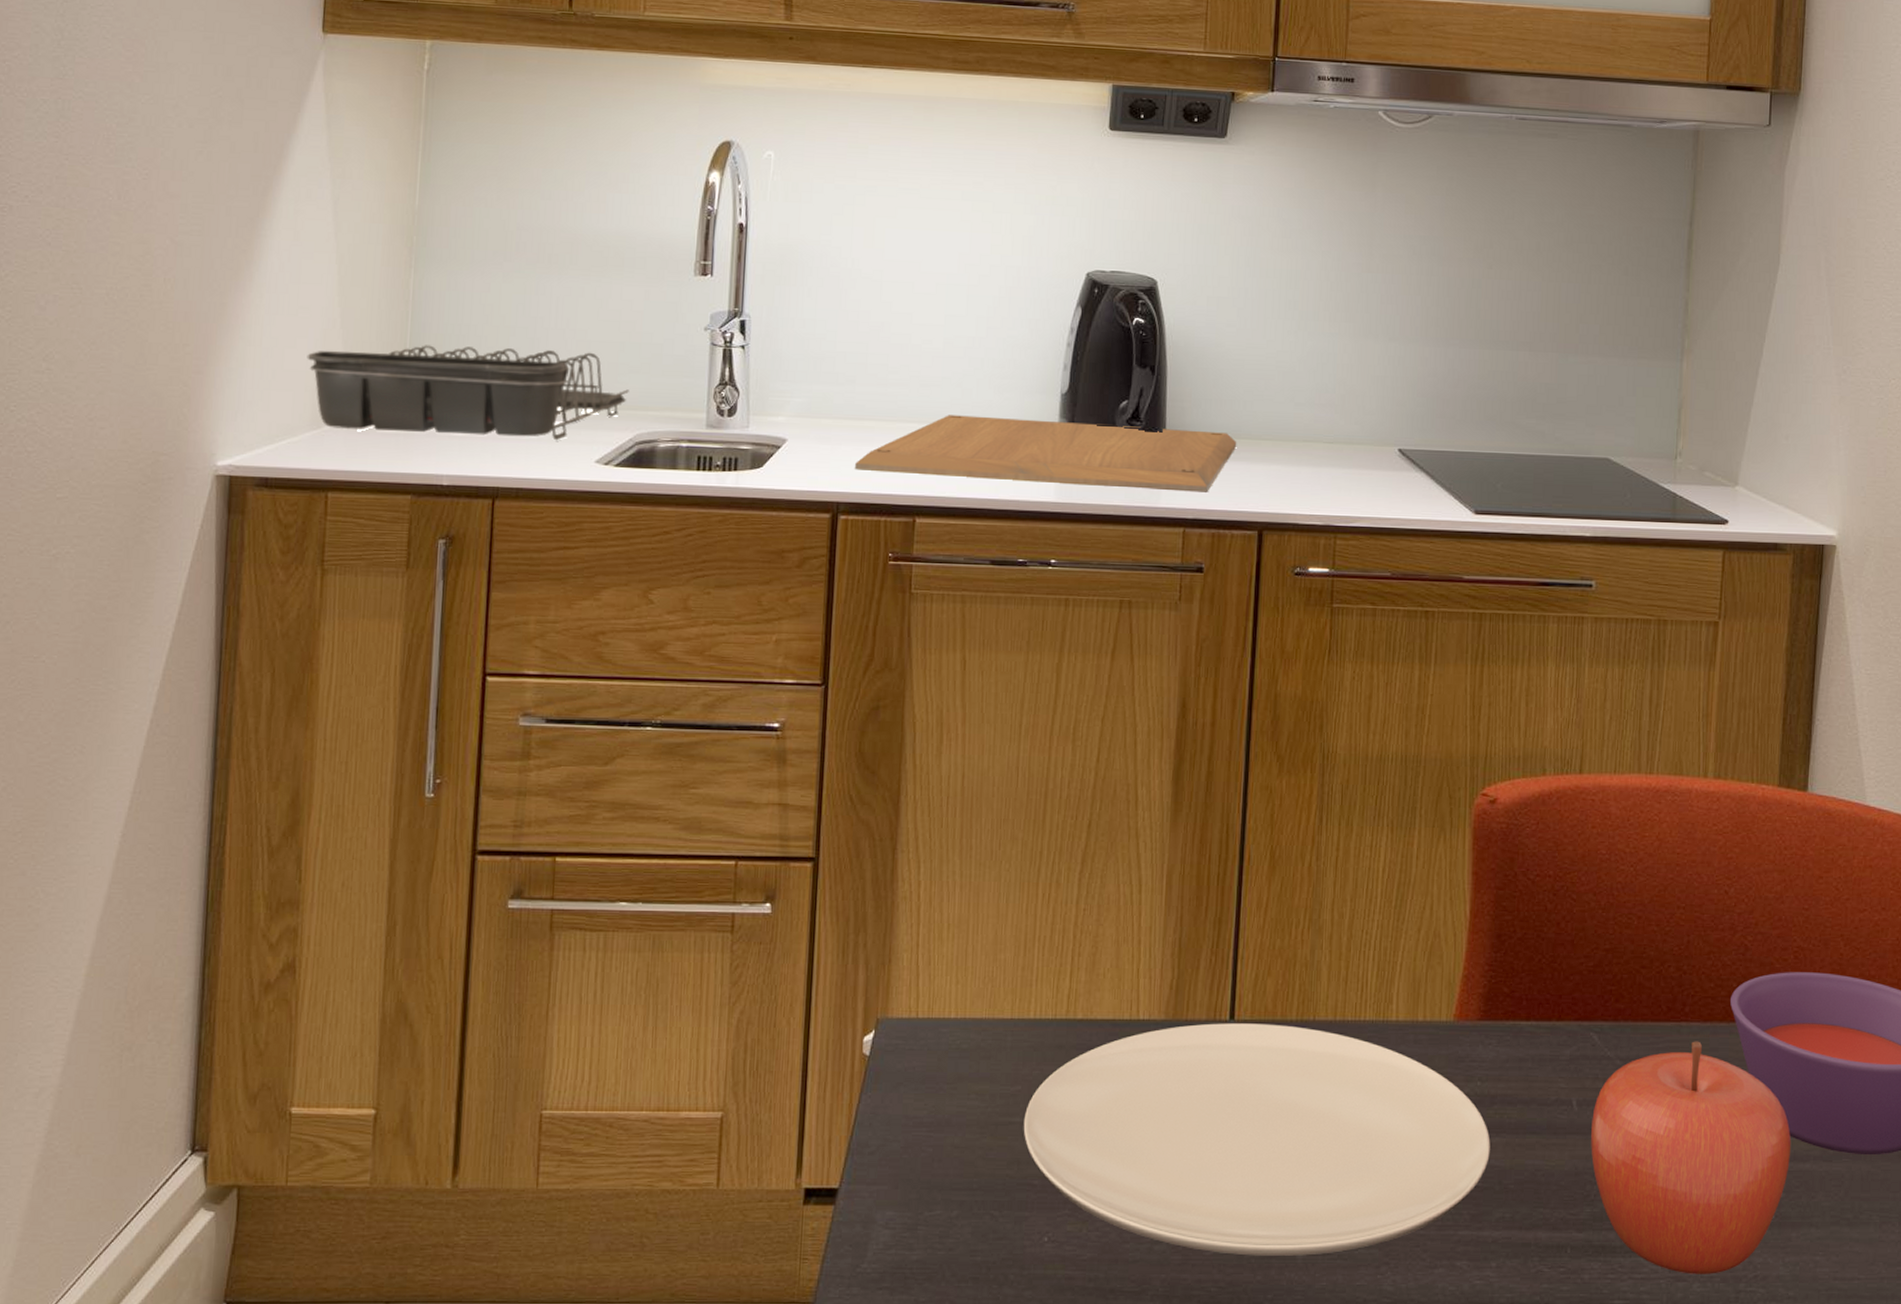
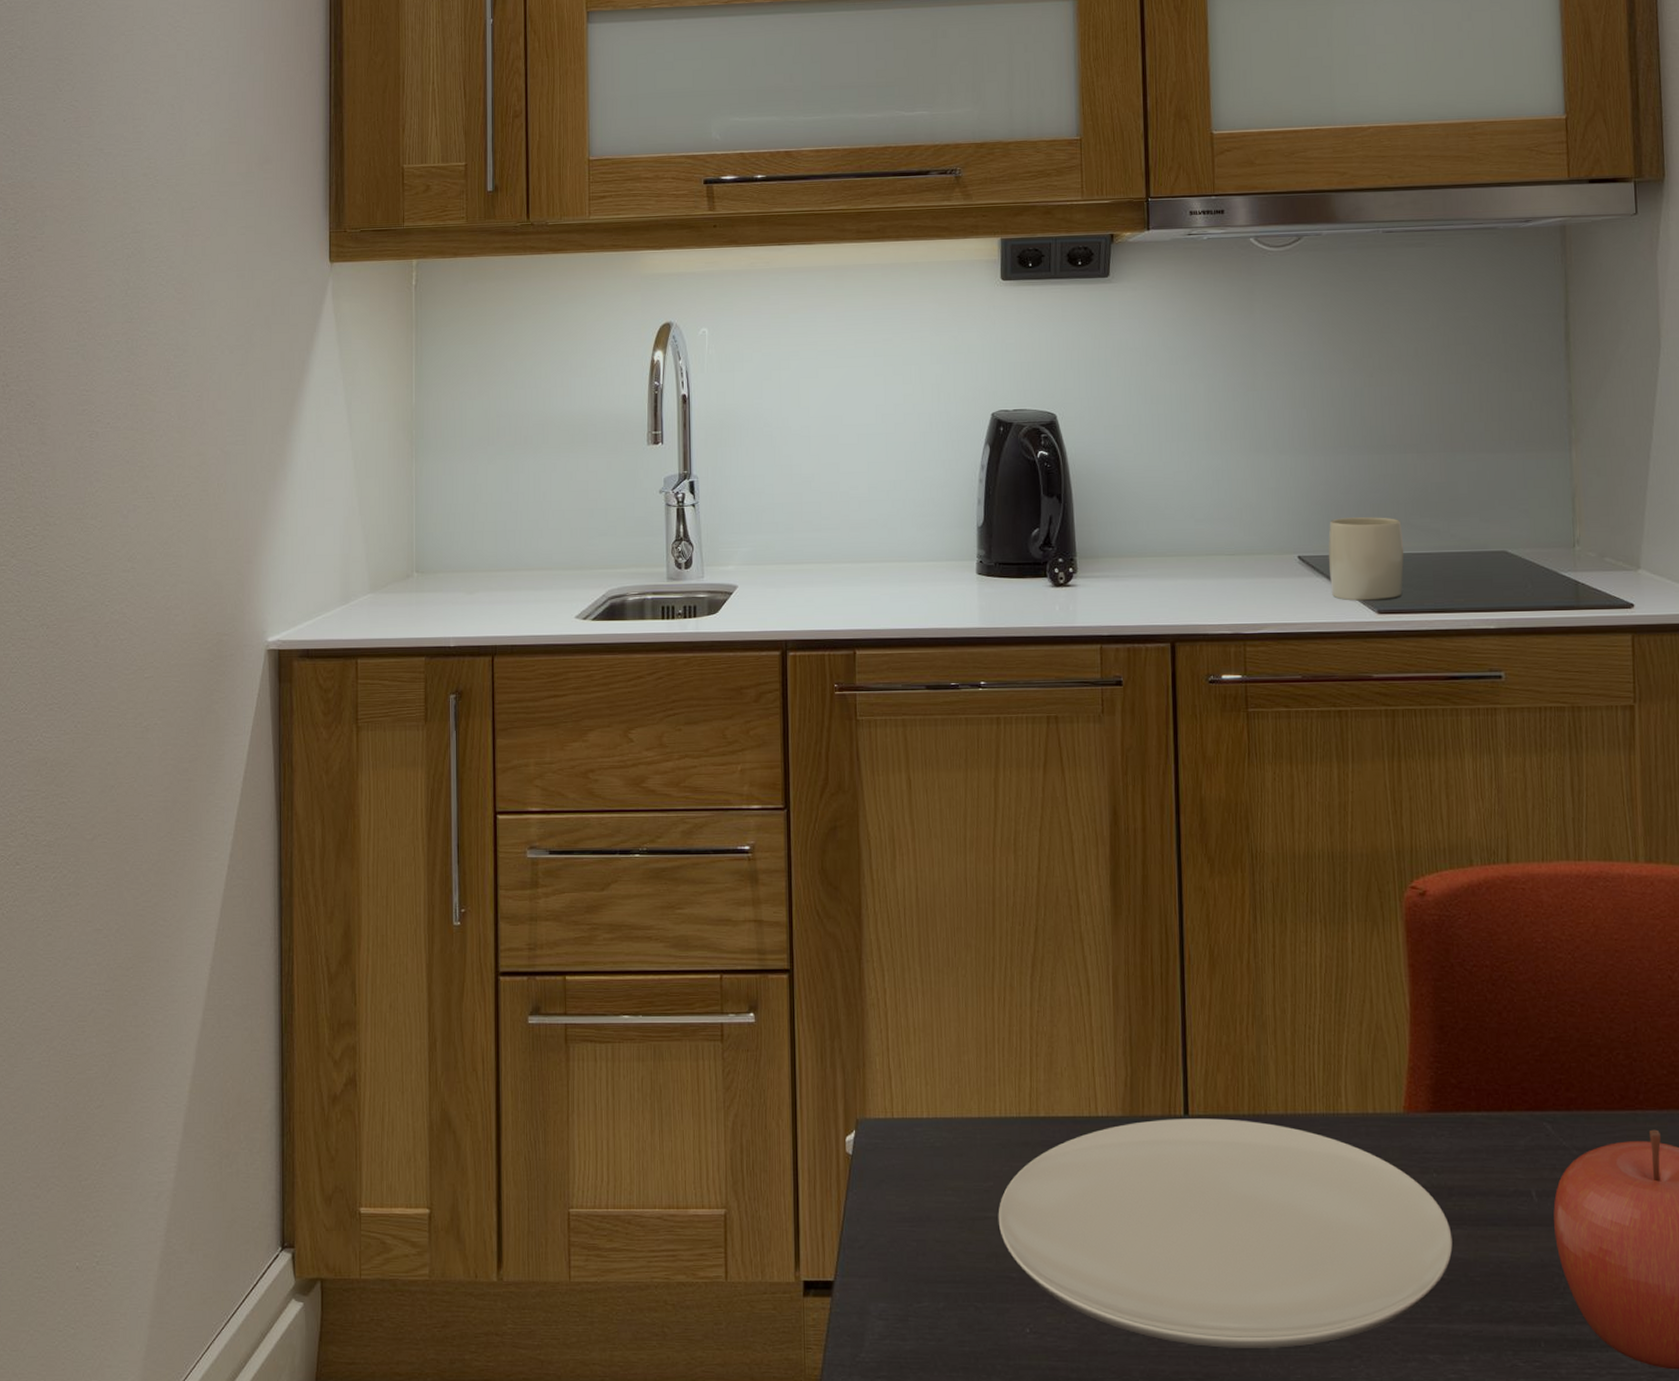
dish rack: present [307,345,629,440] -> none [334,520,600,603]
chopping board: present [855,415,1237,492] -> none [799,552,1144,610]
mug: none [1429,412,1508,502] -> present [1328,517,1404,602]

